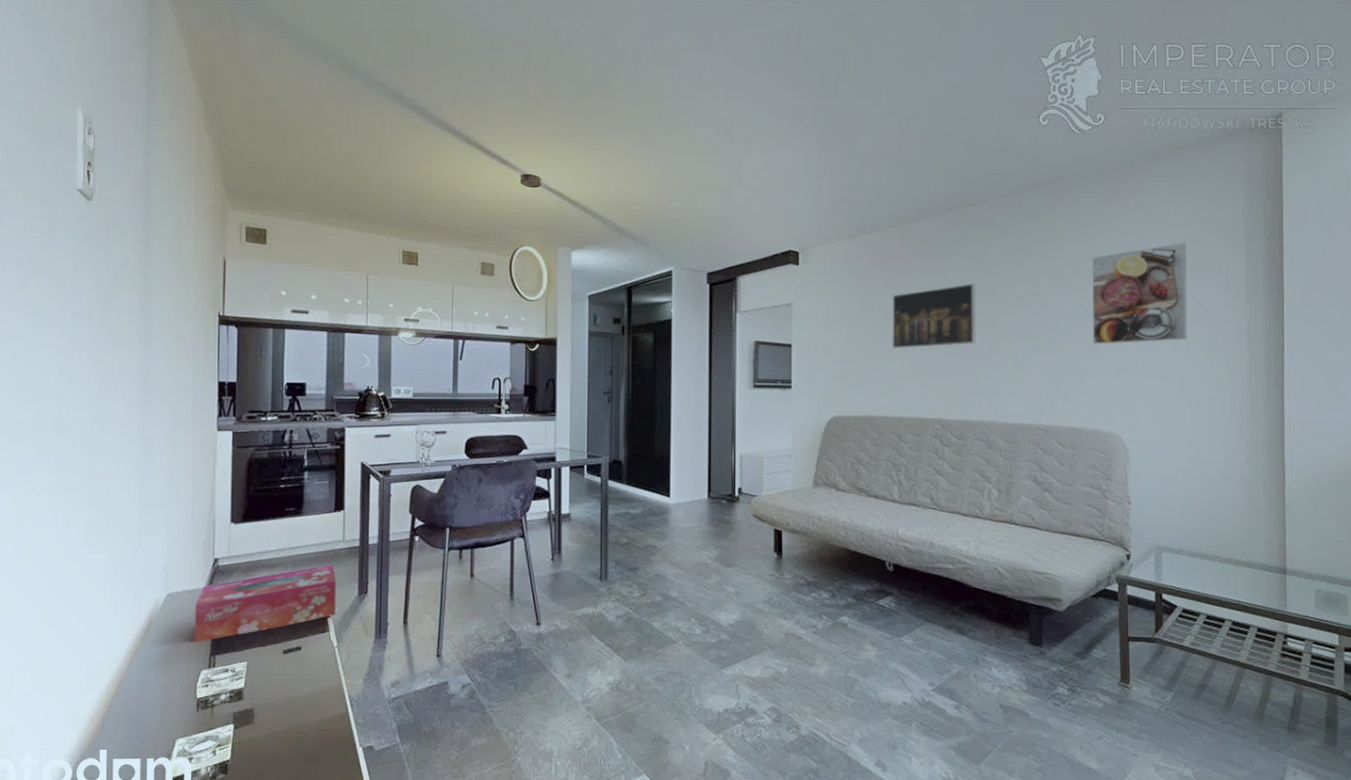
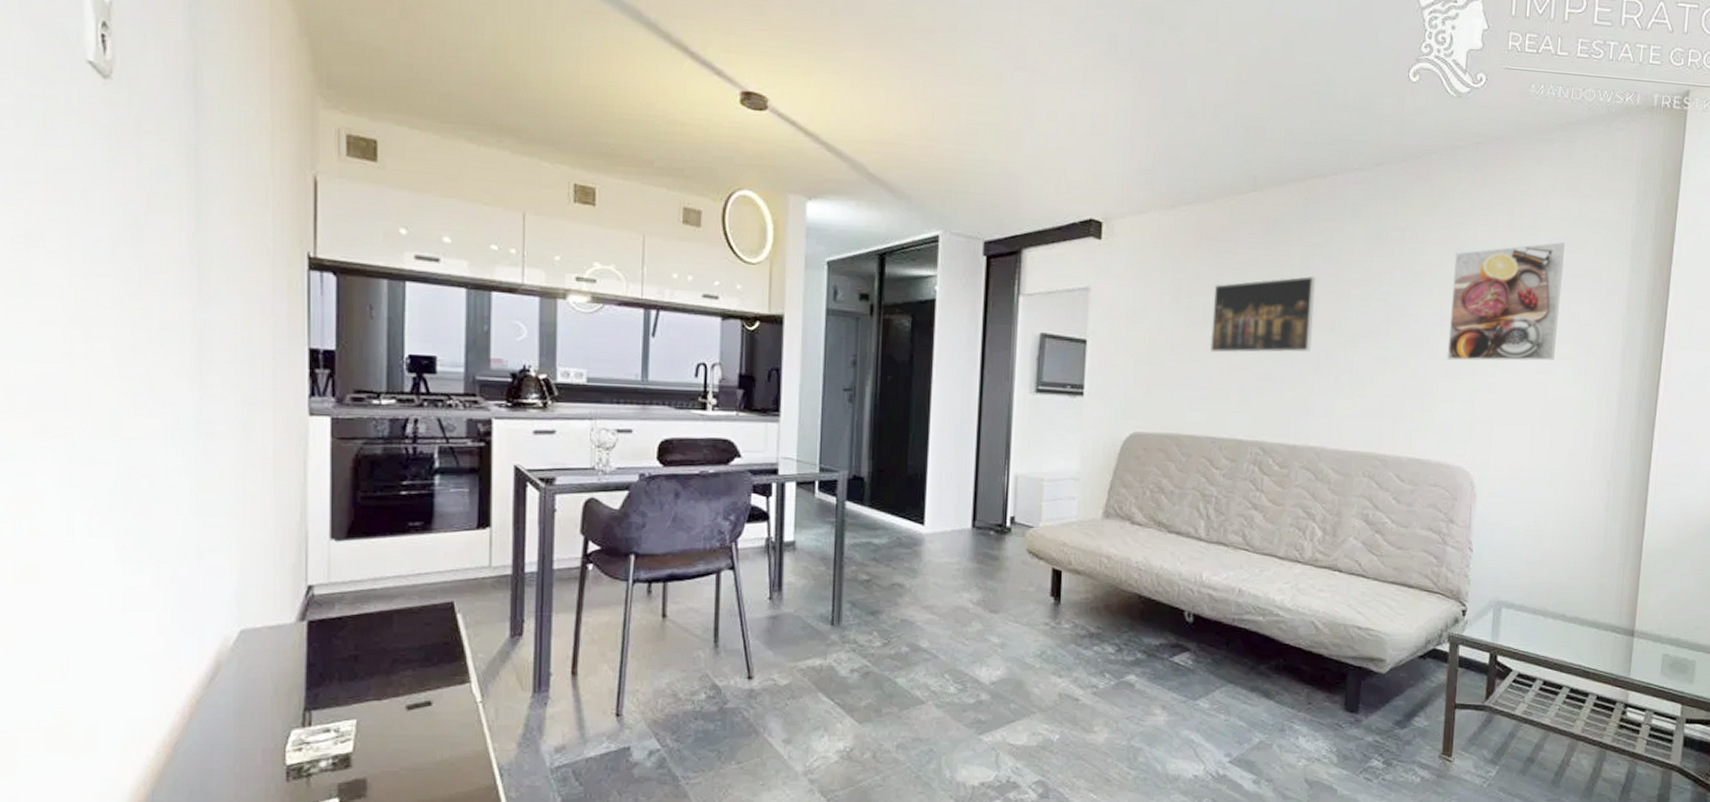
tissue box: present [194,565,336,643] -> none [280,597,479,694]

